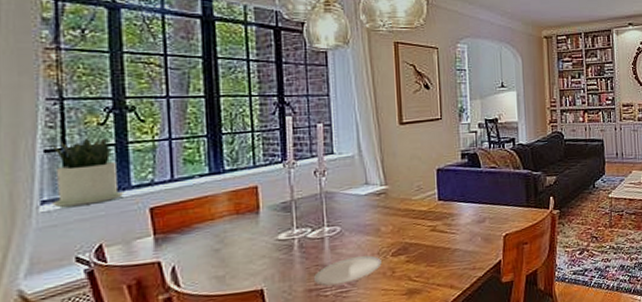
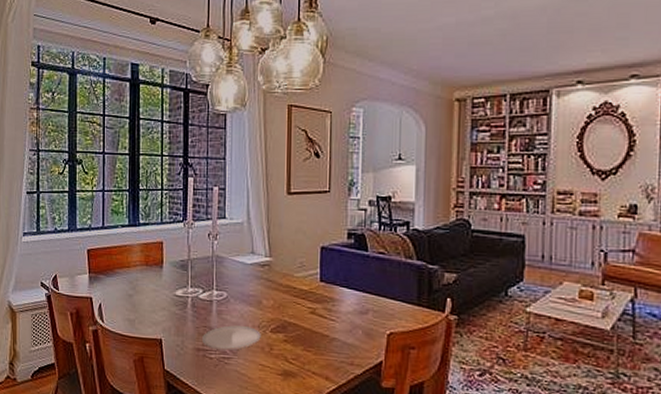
planter: present [52,137,123,207] -> none [30,184,71,240]

